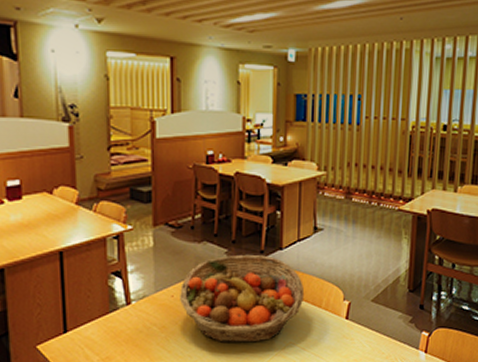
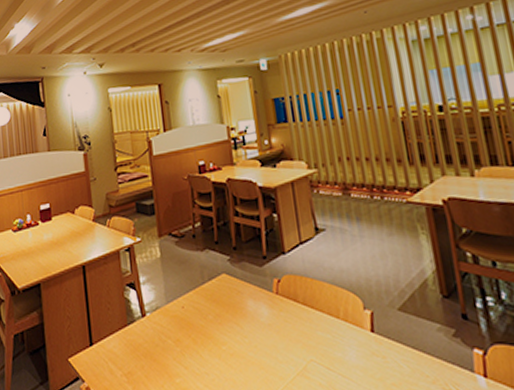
fruit basket: present [180,254,305,344] -> none [189,260,319,360]

